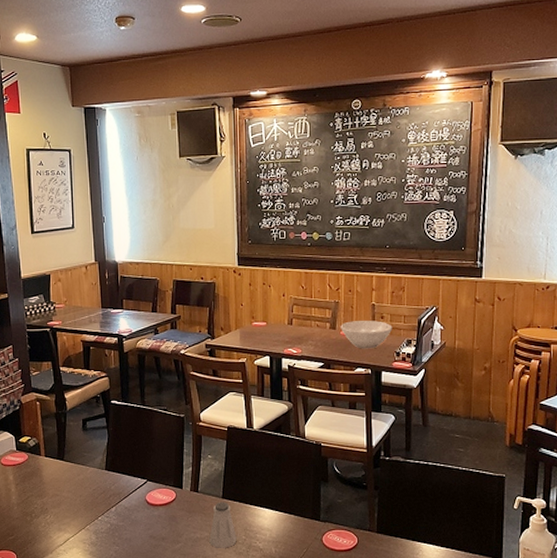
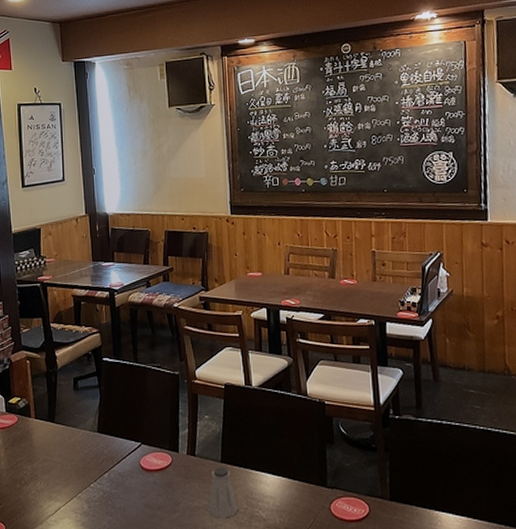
bowl: present [340,321,393,349] -> none [340,268,395,299]

